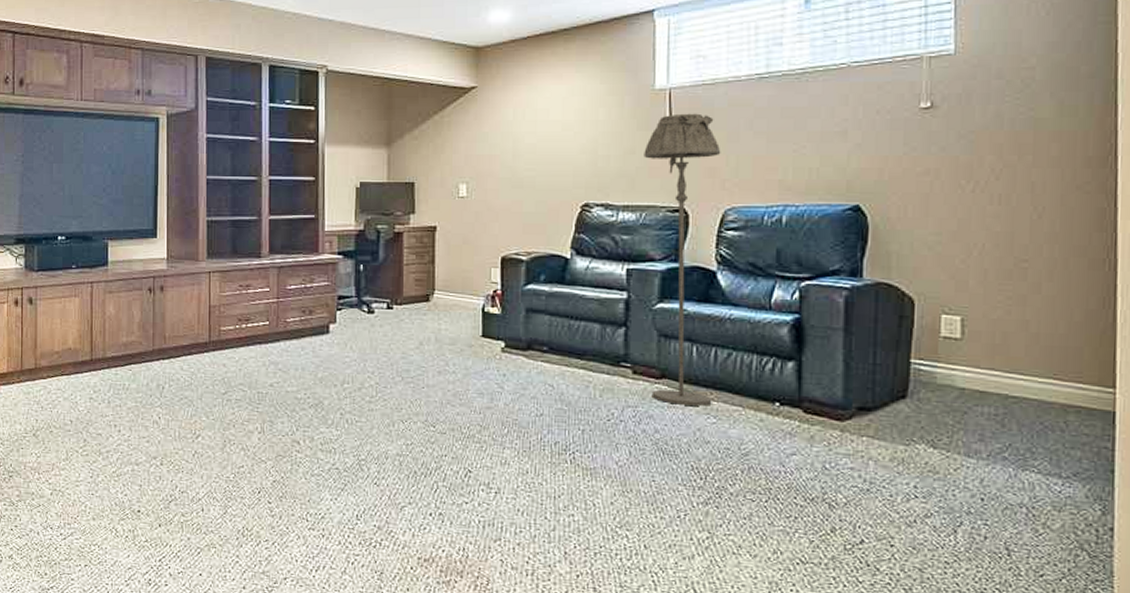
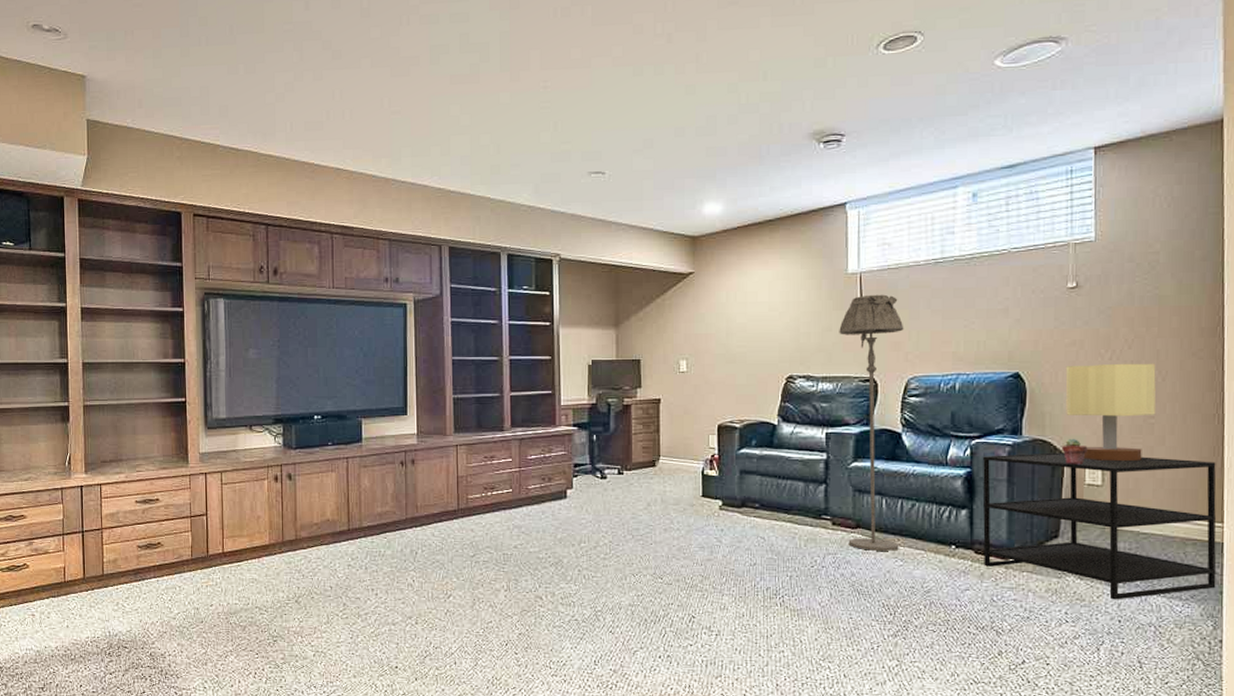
side table: none [813,298,1107,474] -> present [983,452,1217,600]
potted succulent: none [912,284,944,315] -> present [1062,439,1088,466]
table lamp: none [917,196,1030,311] -> present [1065,363,1156,461]

